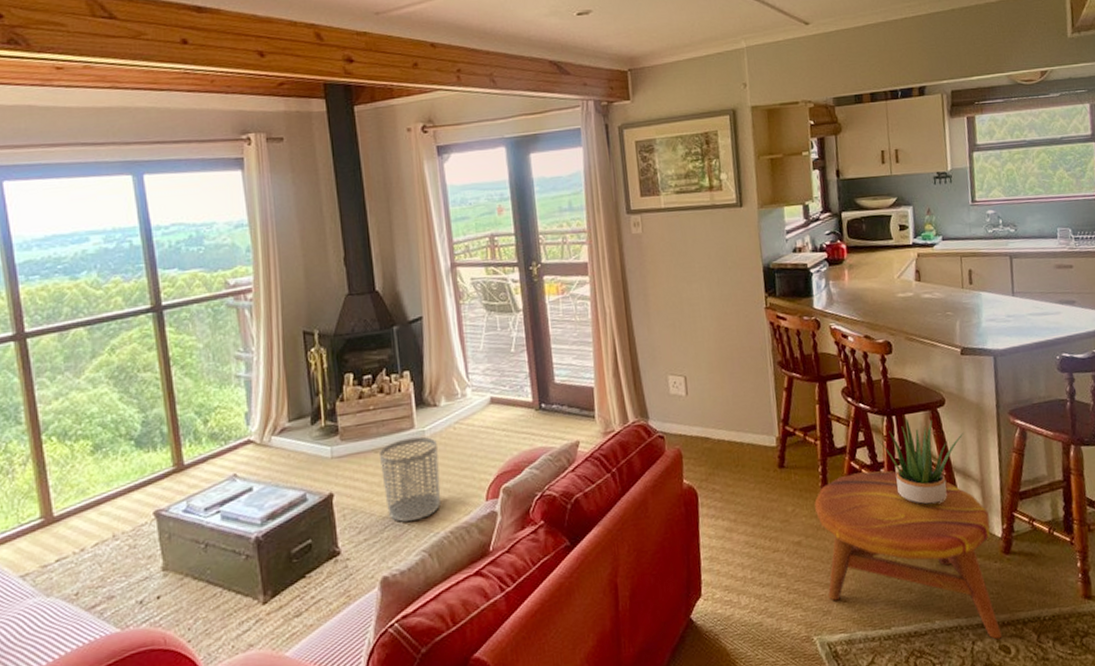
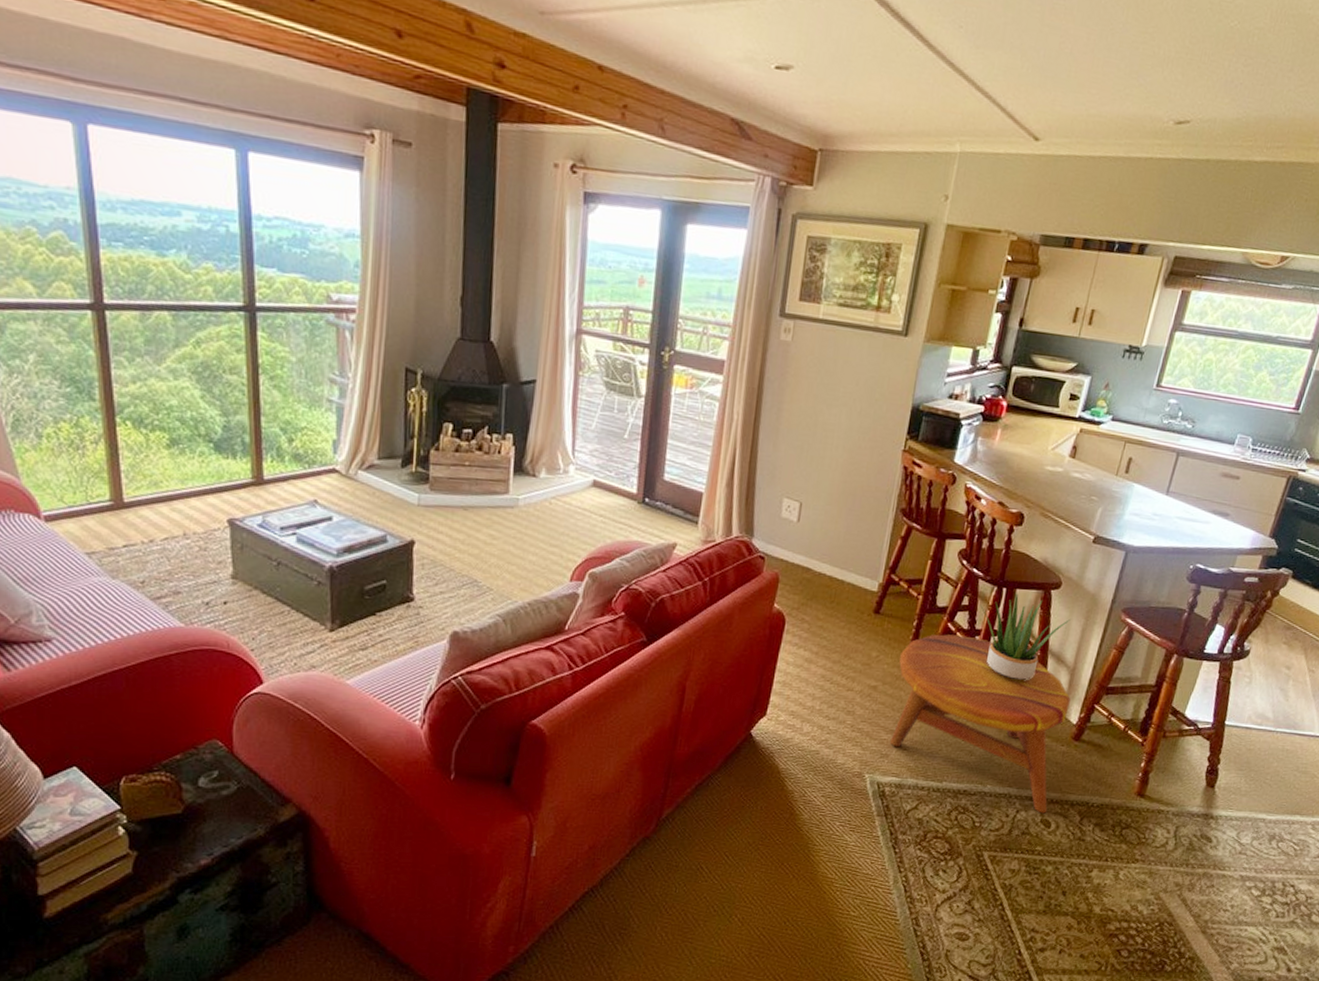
waste bin: present [380,436,441,522] -> none [467,502,530,585]

